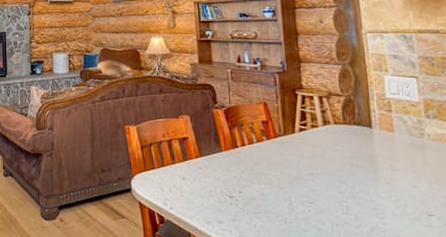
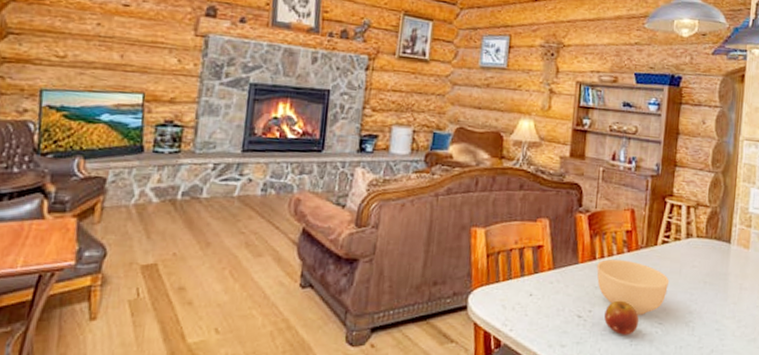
bowl: none [240,147,314,195] -> present [596,259,670,315]
fruit: none [254,182,290,214] -> present [604,300,639,335]

